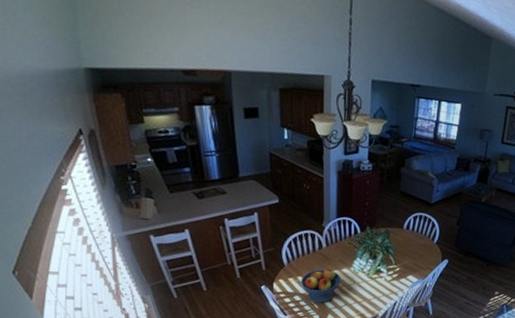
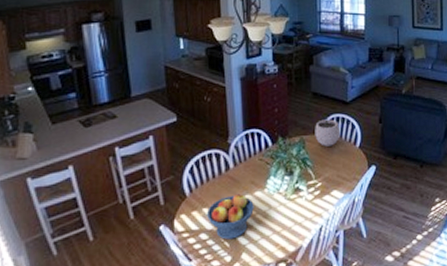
plant pot: none [399,213,422,239] -> present [315,115,341,146]

